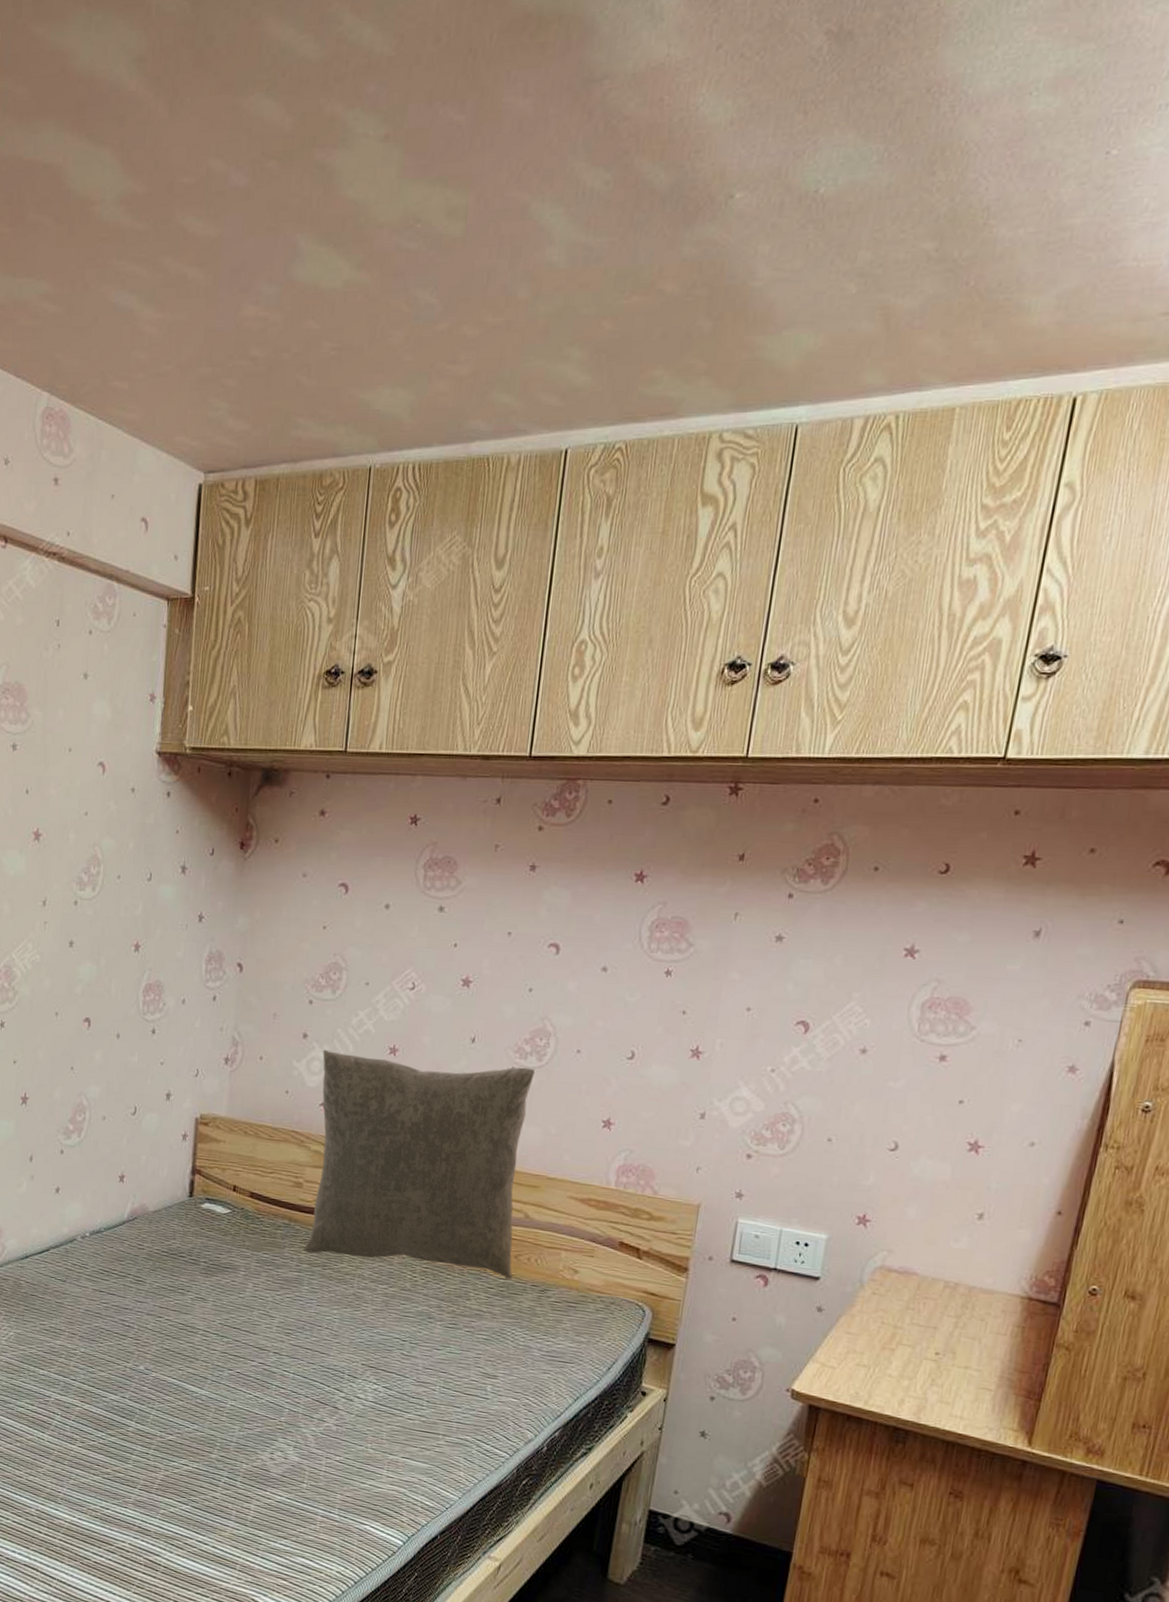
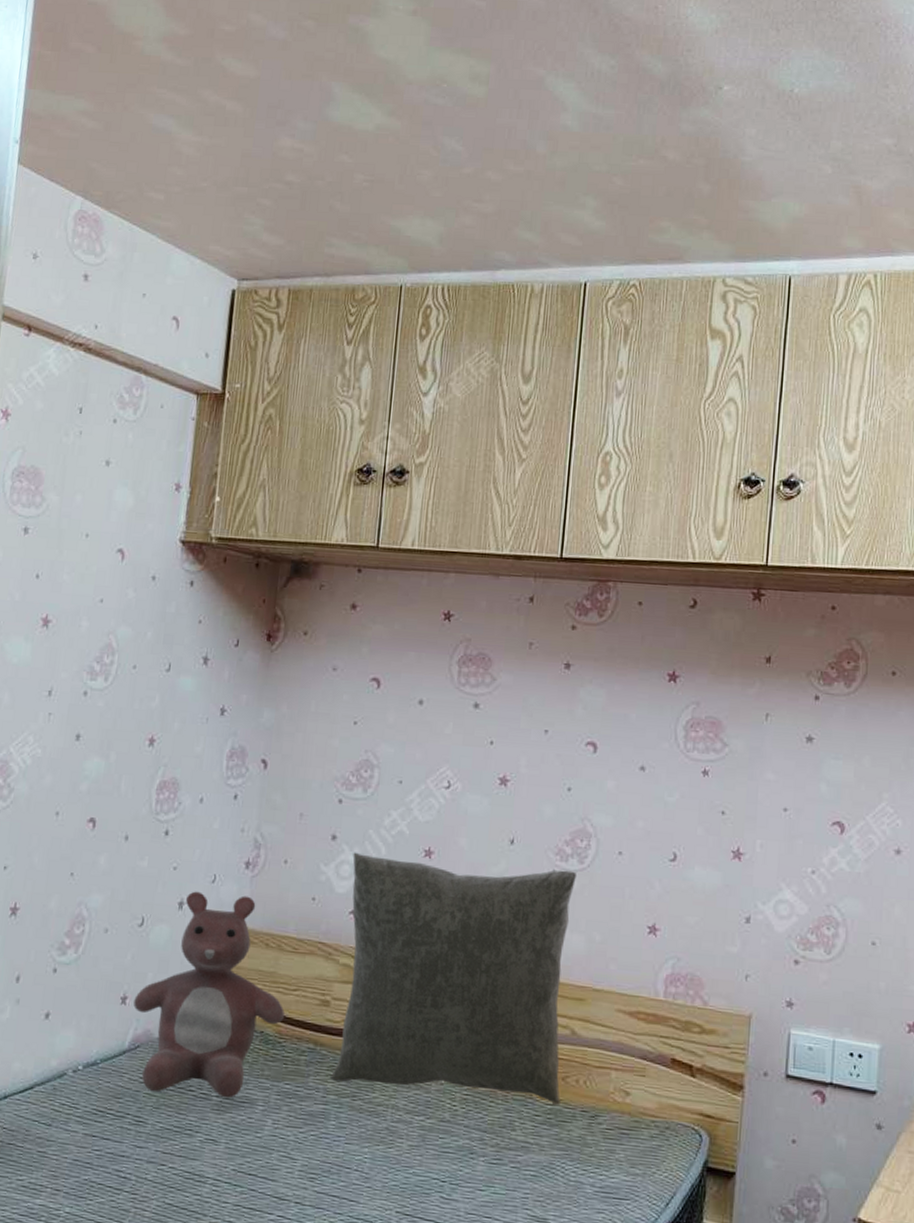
stuffed animal: none [130,1084,262,1264] -> present [133,891,285,1099]

